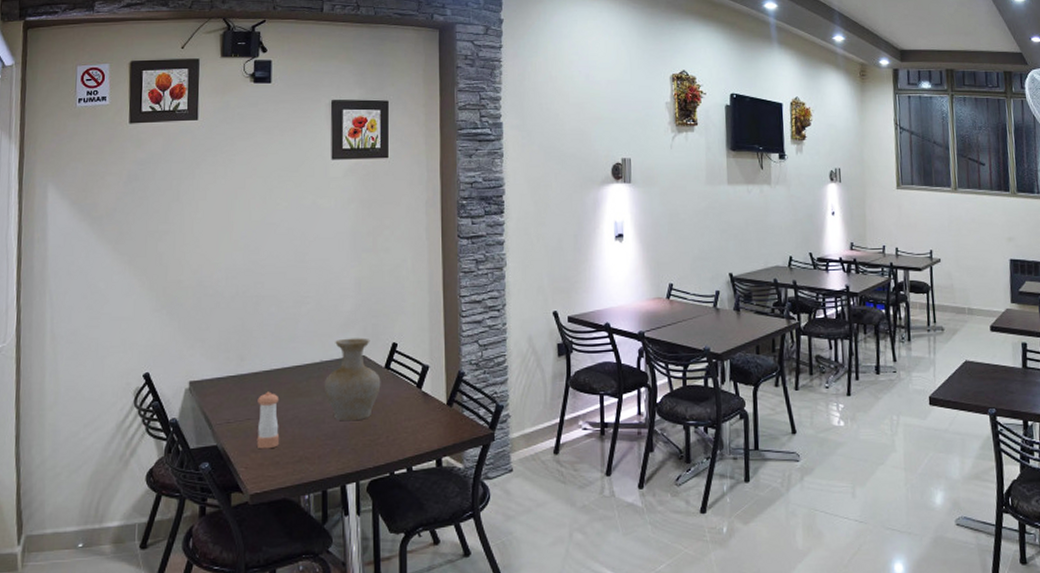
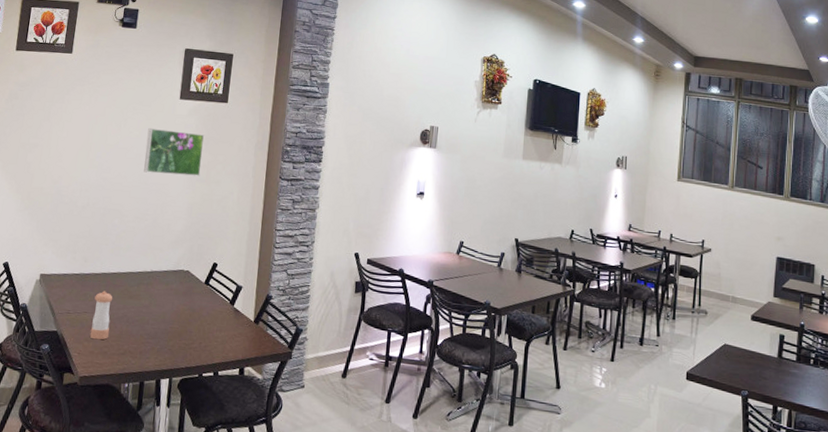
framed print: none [298,196,366,249] -> present [144,127,205,176]
vase: present [324,338,381,421] -> none [151,254,200,326]

